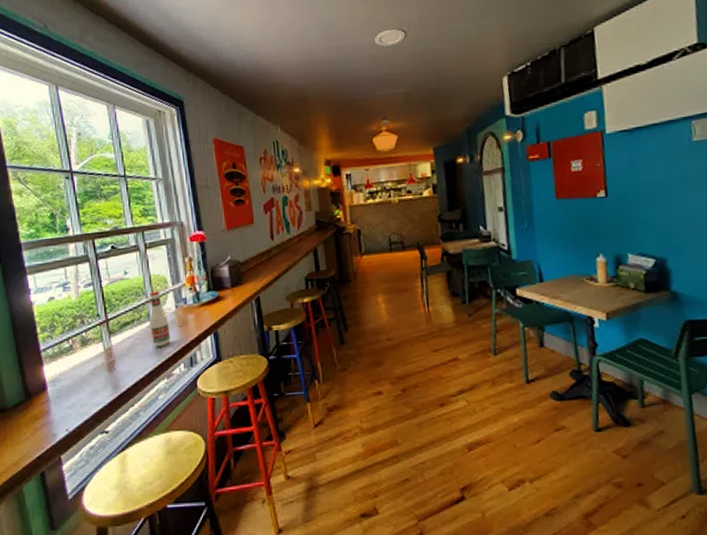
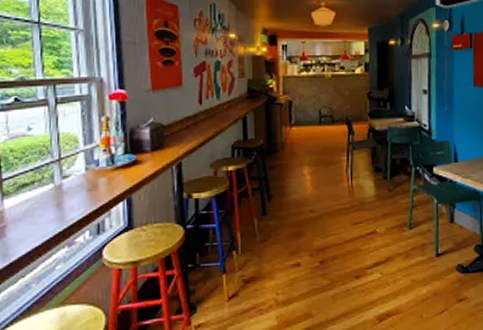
tabasco sauce: present [149,291,170,347] -> none [53,150,76,212]

